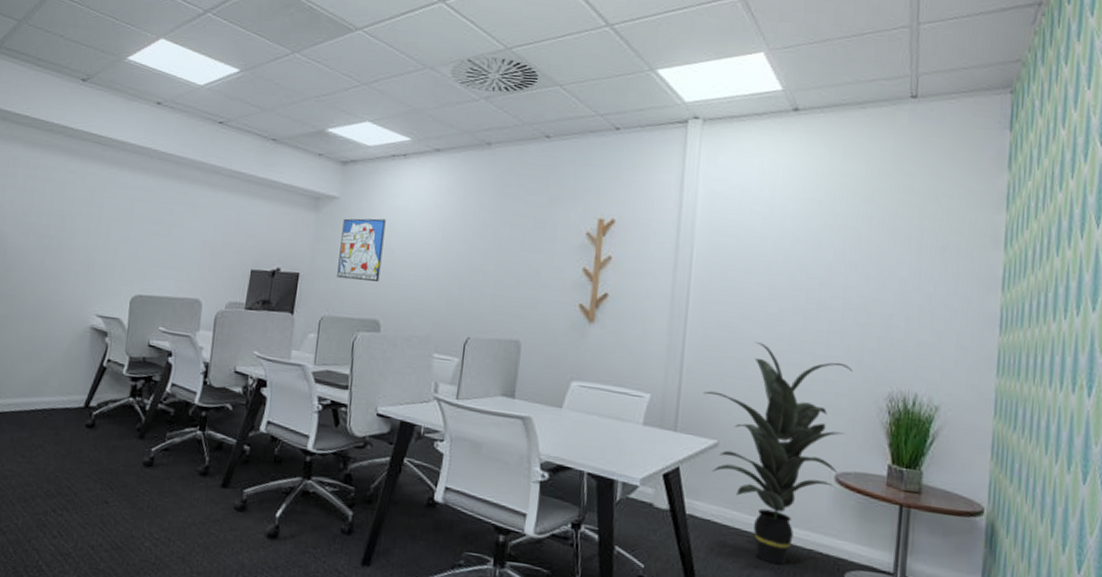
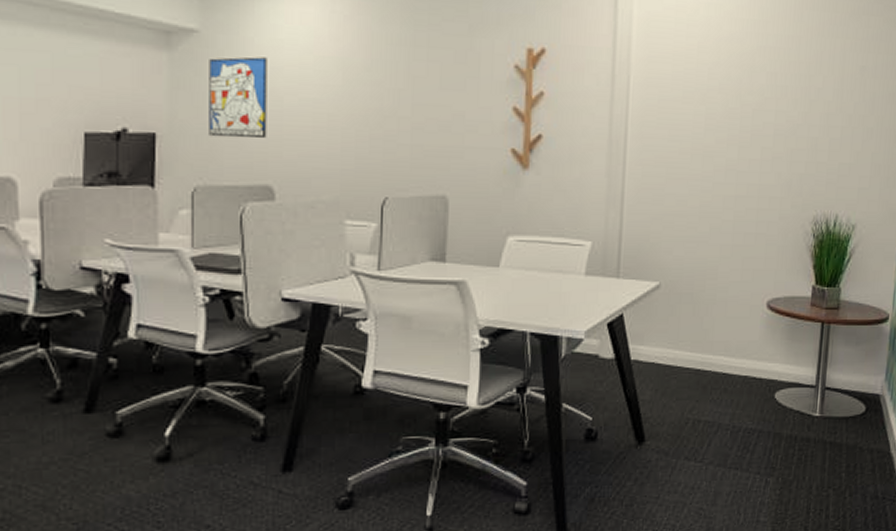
indoor plant: present [703,342,853,565] -> none [644,177,783,395]

